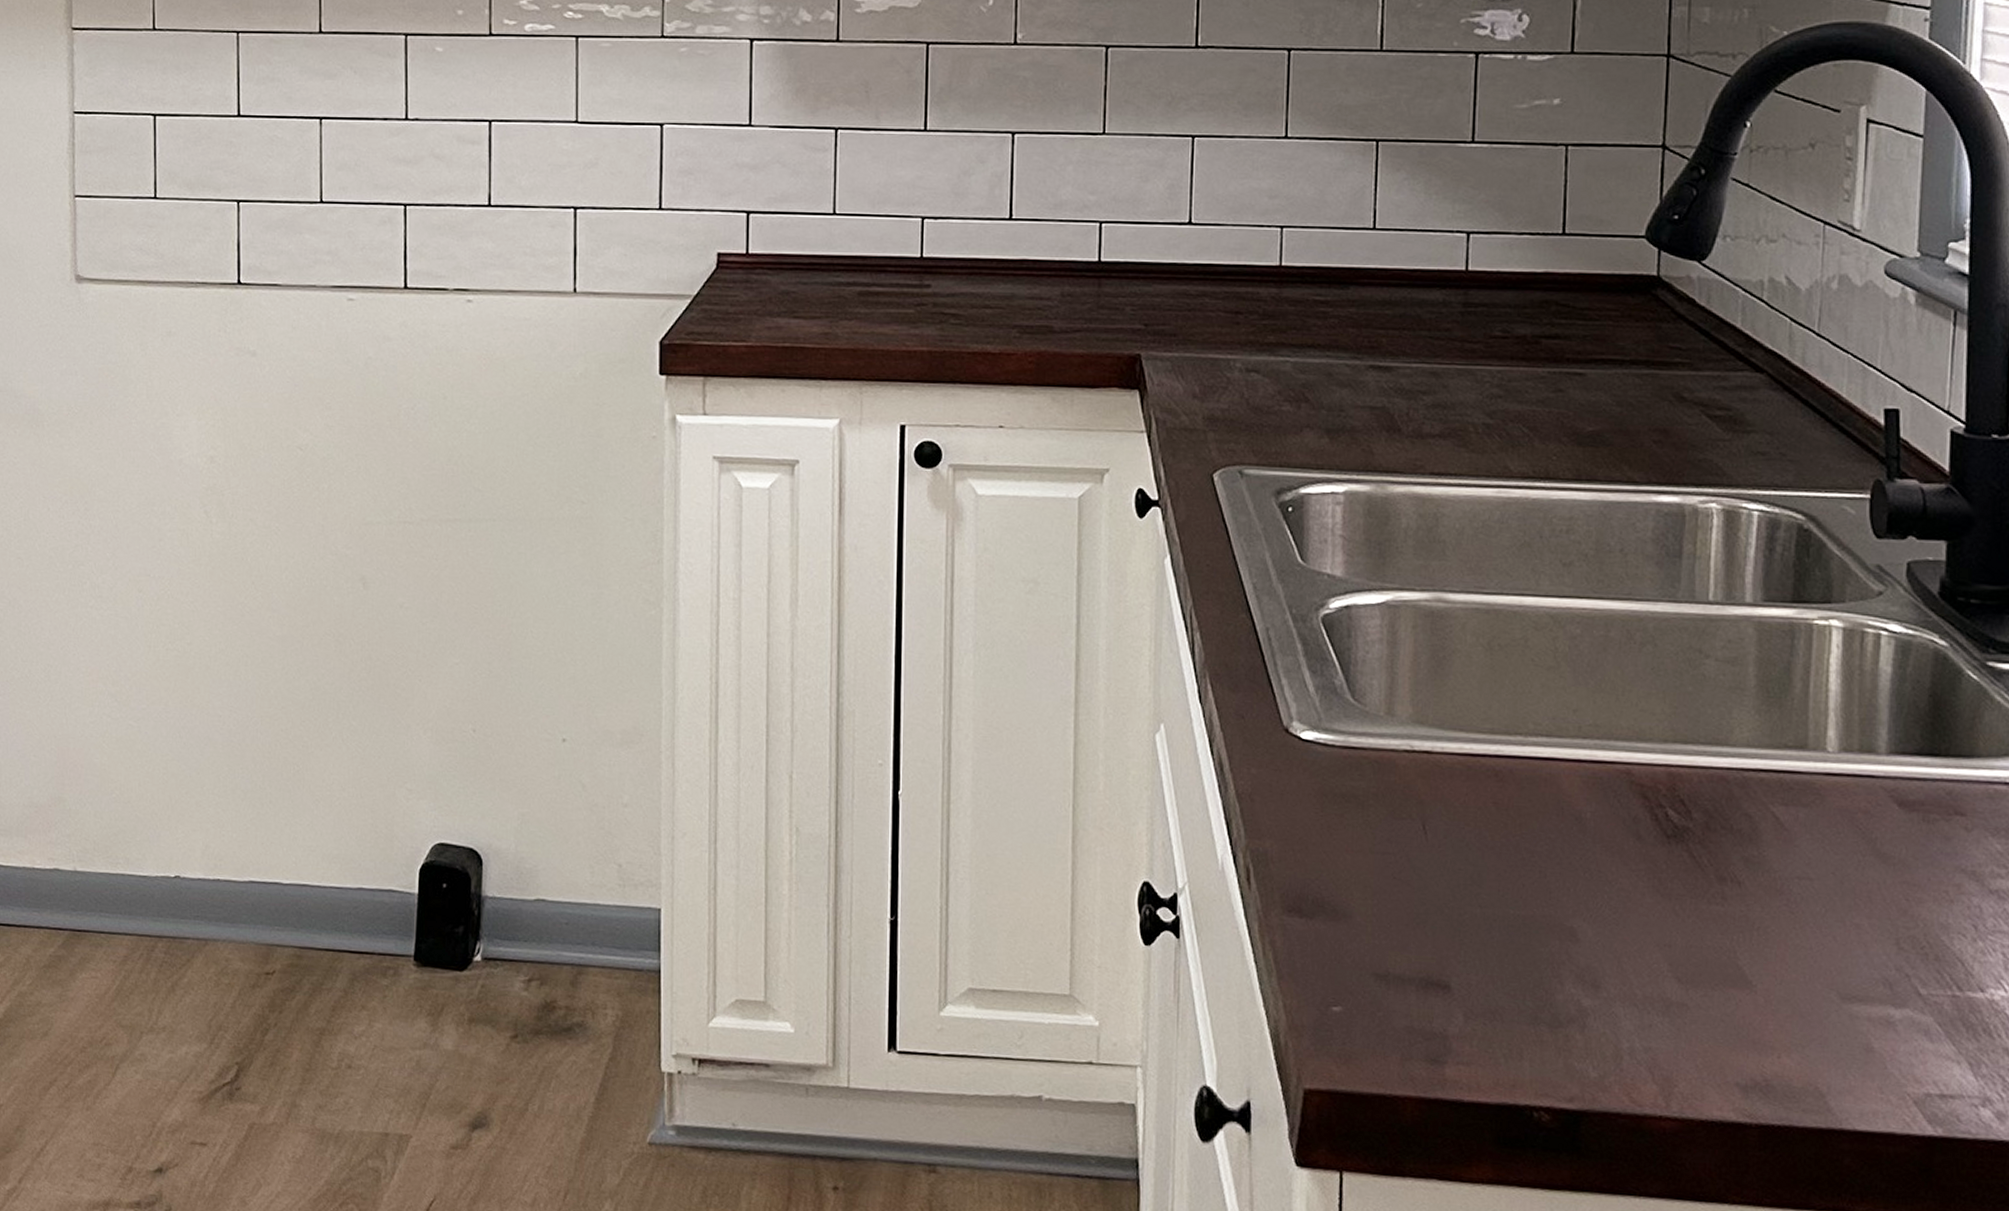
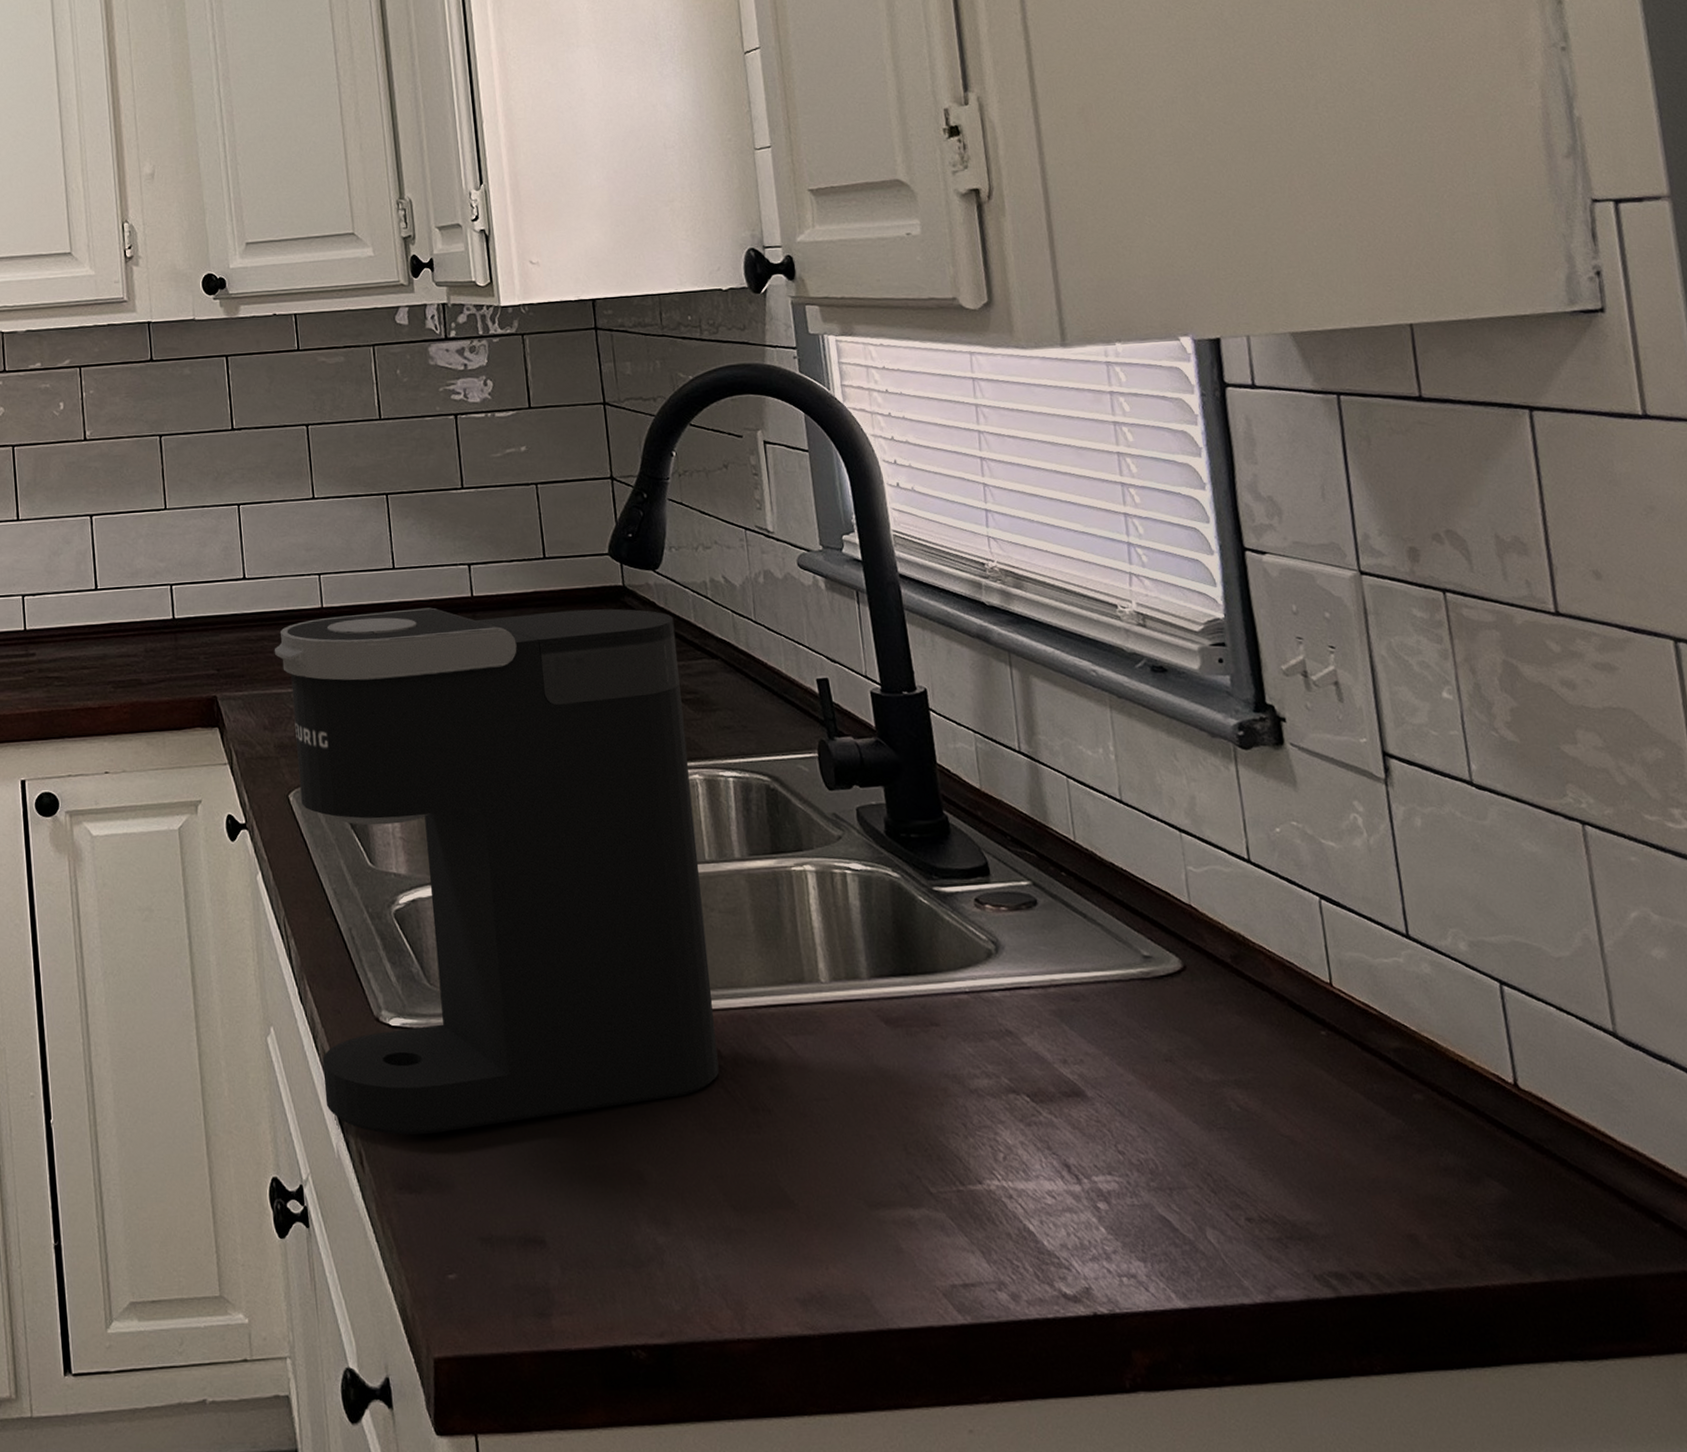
coffee maker: none [1215,277,1715,859] -> present [274,607,719,1135]

